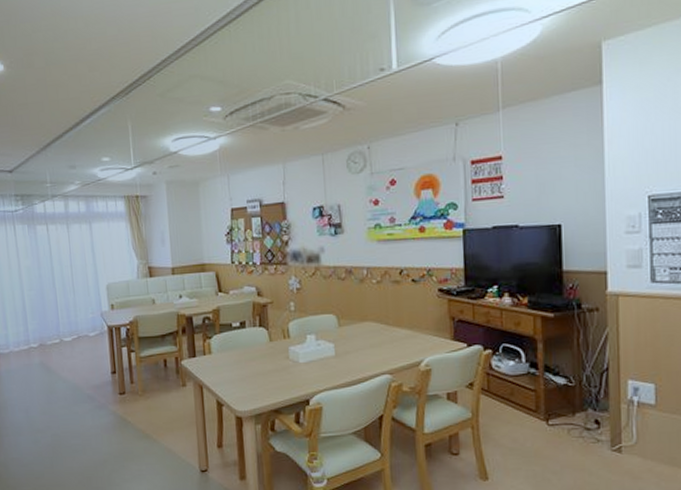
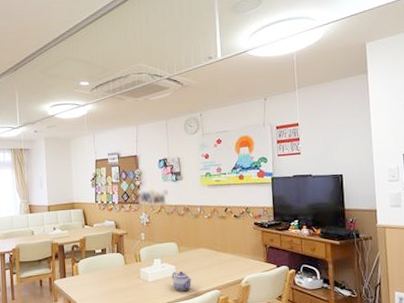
teapot: none [329,351,356,375] -> present [172,271,192,291]

